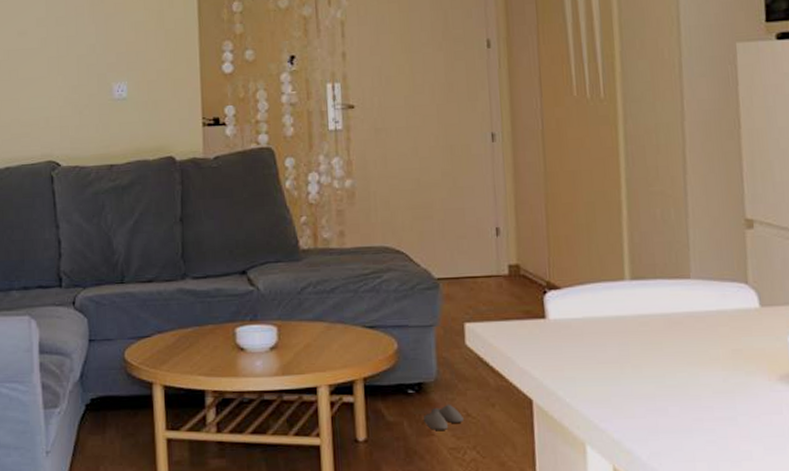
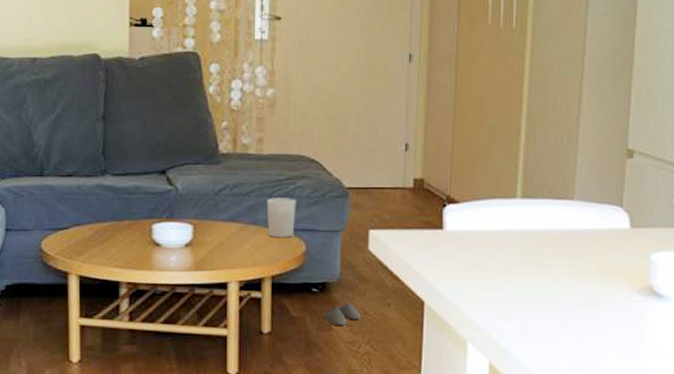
candle holder: none [352,292,385,336] -> present [266,196,296,238]

